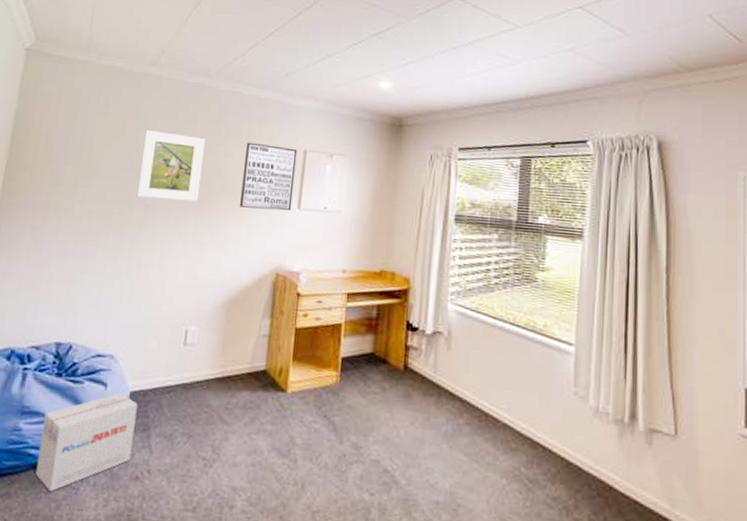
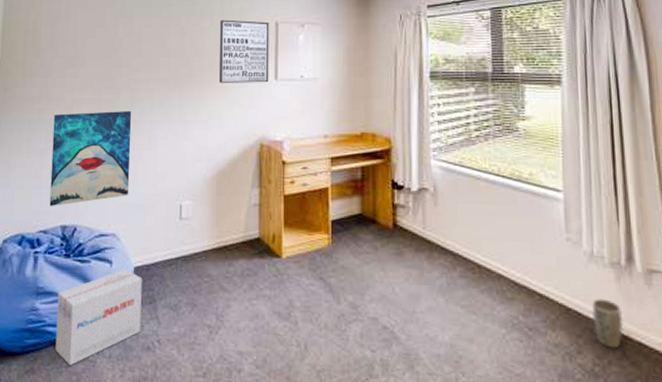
wall art: none [45,224,144,322] -> present [49,110,132,207]
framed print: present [136,130,205,202] -> none [121,17,180,82]
plant pot: none [592,454,622,506] -> present [592,298,624,349]

